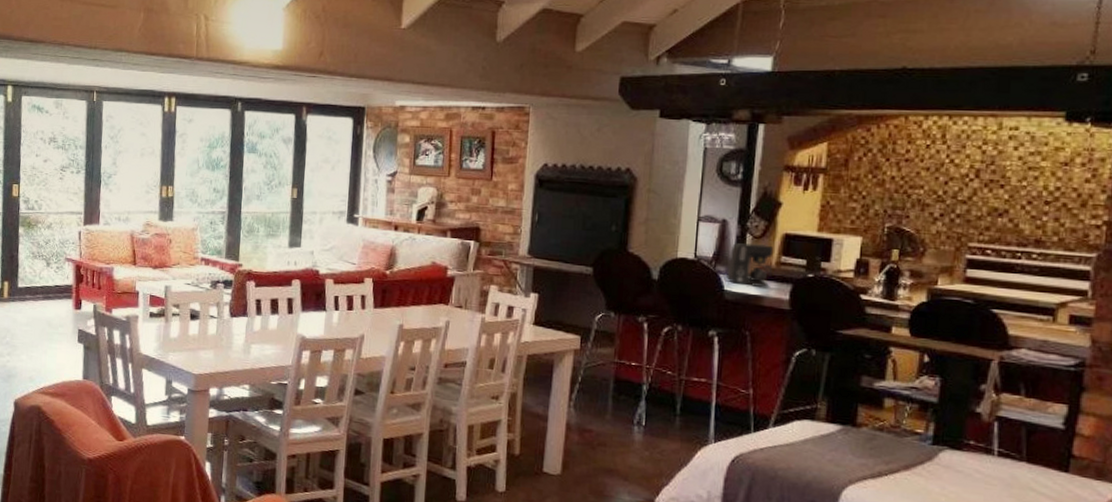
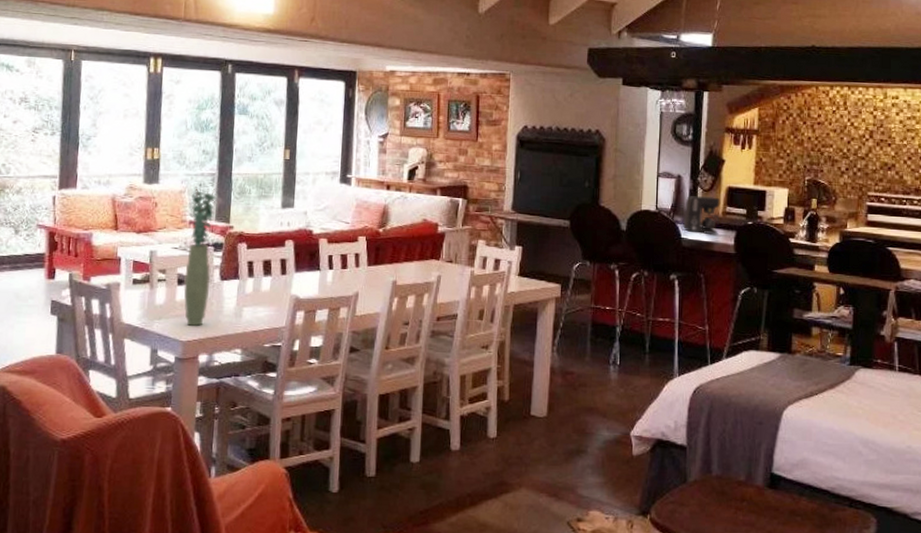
vase: none [196,223,227,361] -> present [183,186,217,327]

